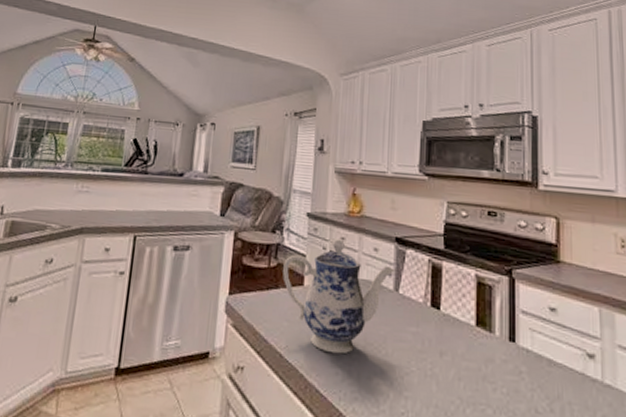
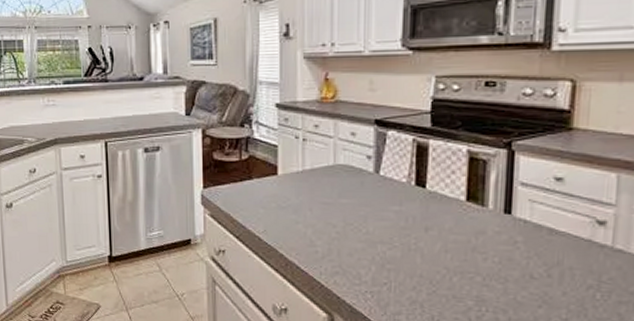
teapot: present [283,239,394,354] -> none [255,127,374,235]

